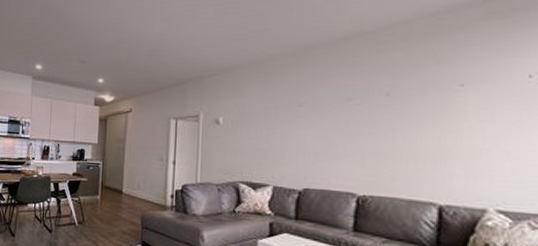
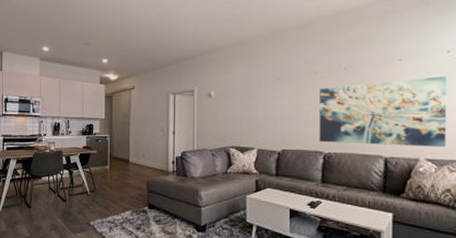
wall art: none [351,107,528,196] -> present [319,77,447,147]

